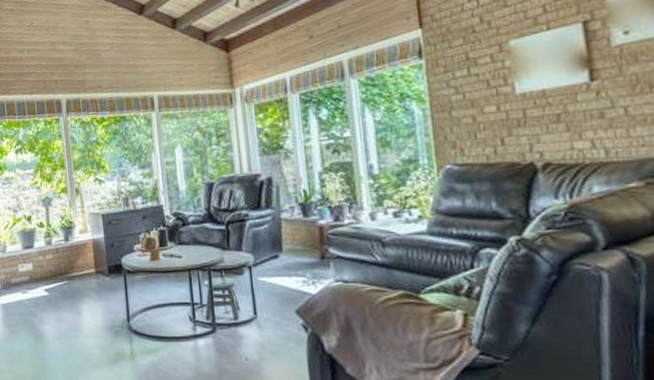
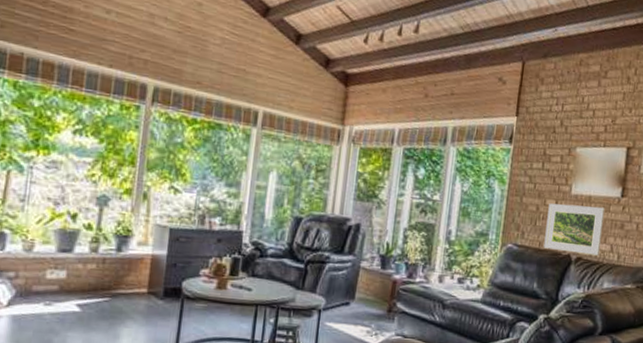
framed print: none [488,98,577,162] -> present [543,203,605,256]

